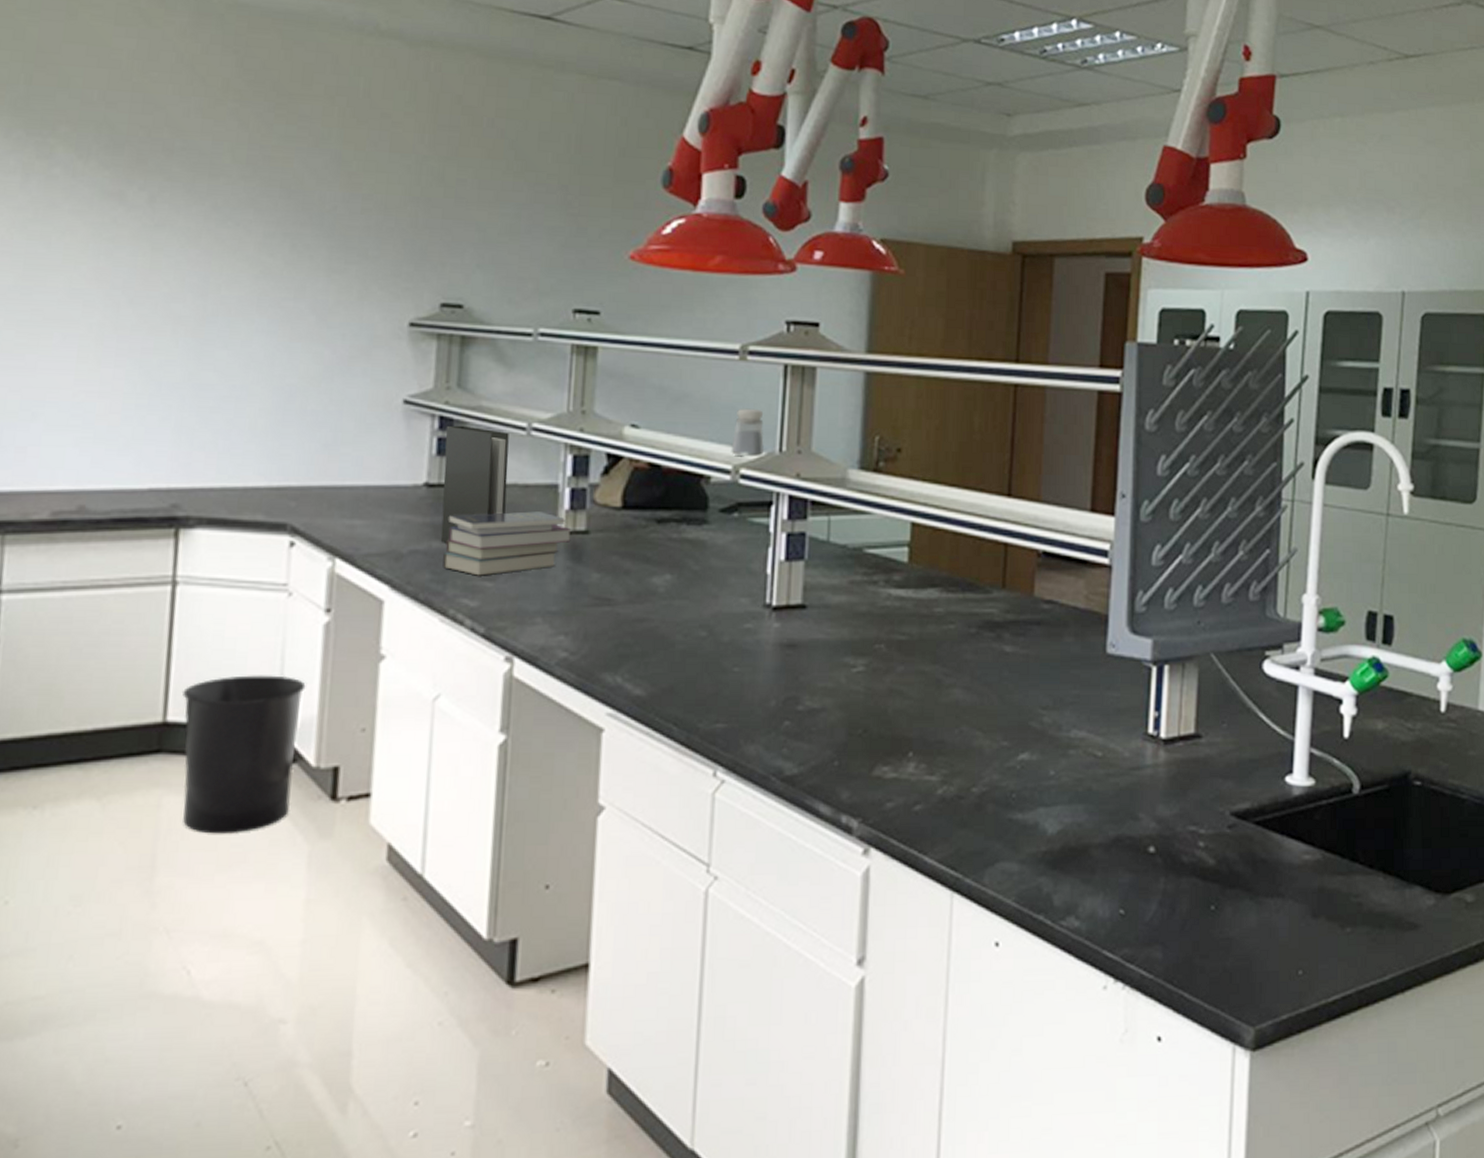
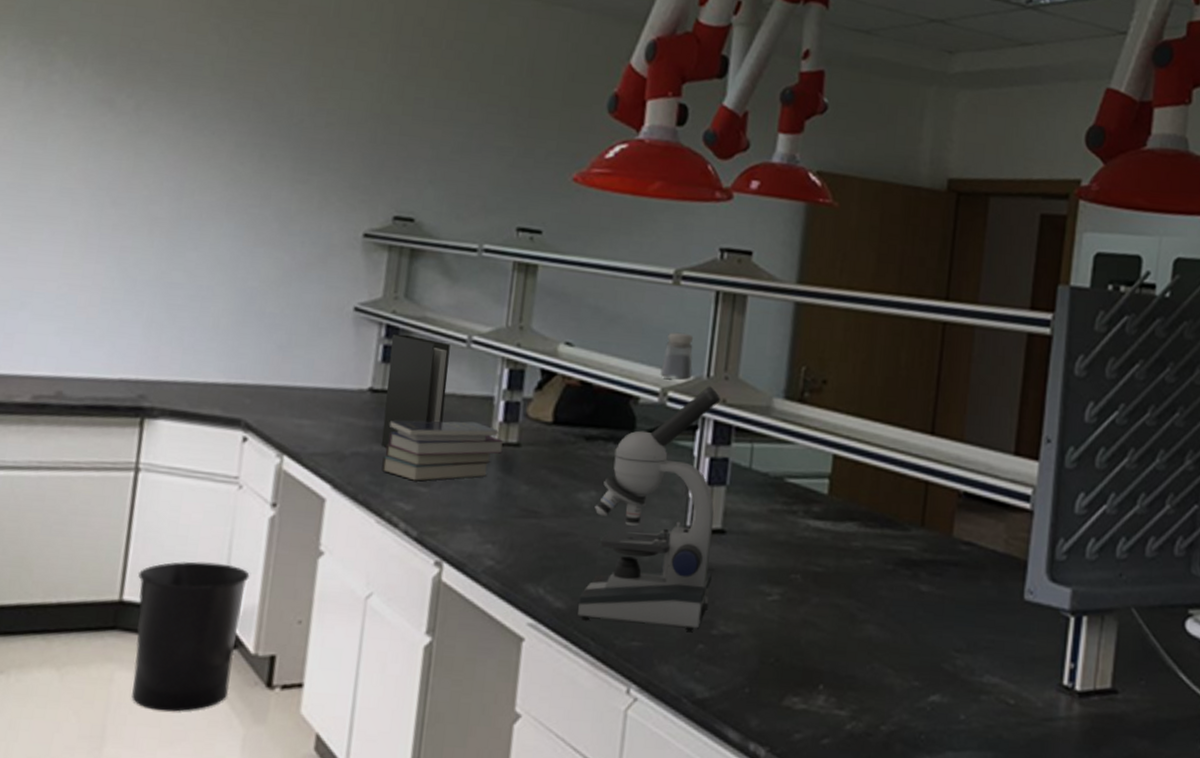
microscope: none [658,461,795,709] -> present [578,386,721,631]

